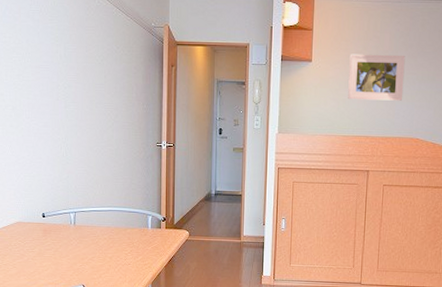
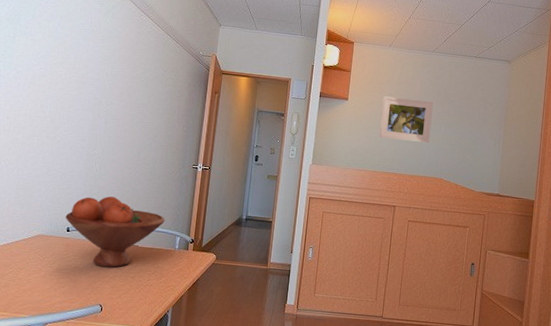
fruit bowl: none [39,180,135,249] -> present [65,196,165,268]

